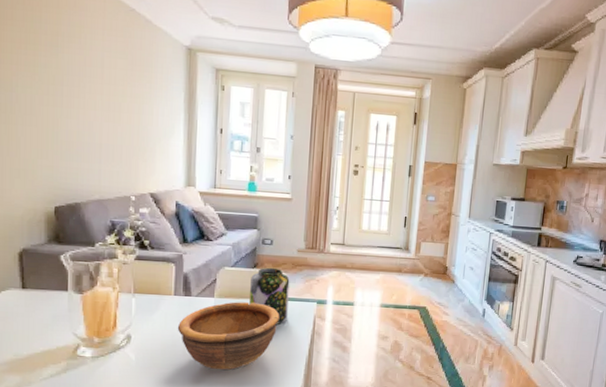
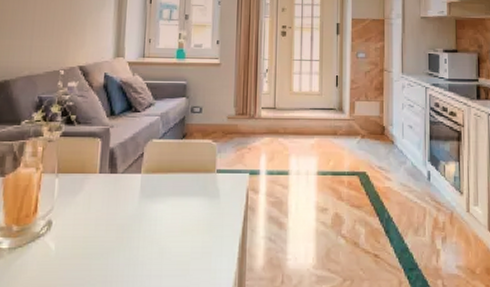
bowl: present [177,302,280,370] -> none [101,177,211,256]
jar: present [249,267,290,326] -> none [178,137,220,202]

